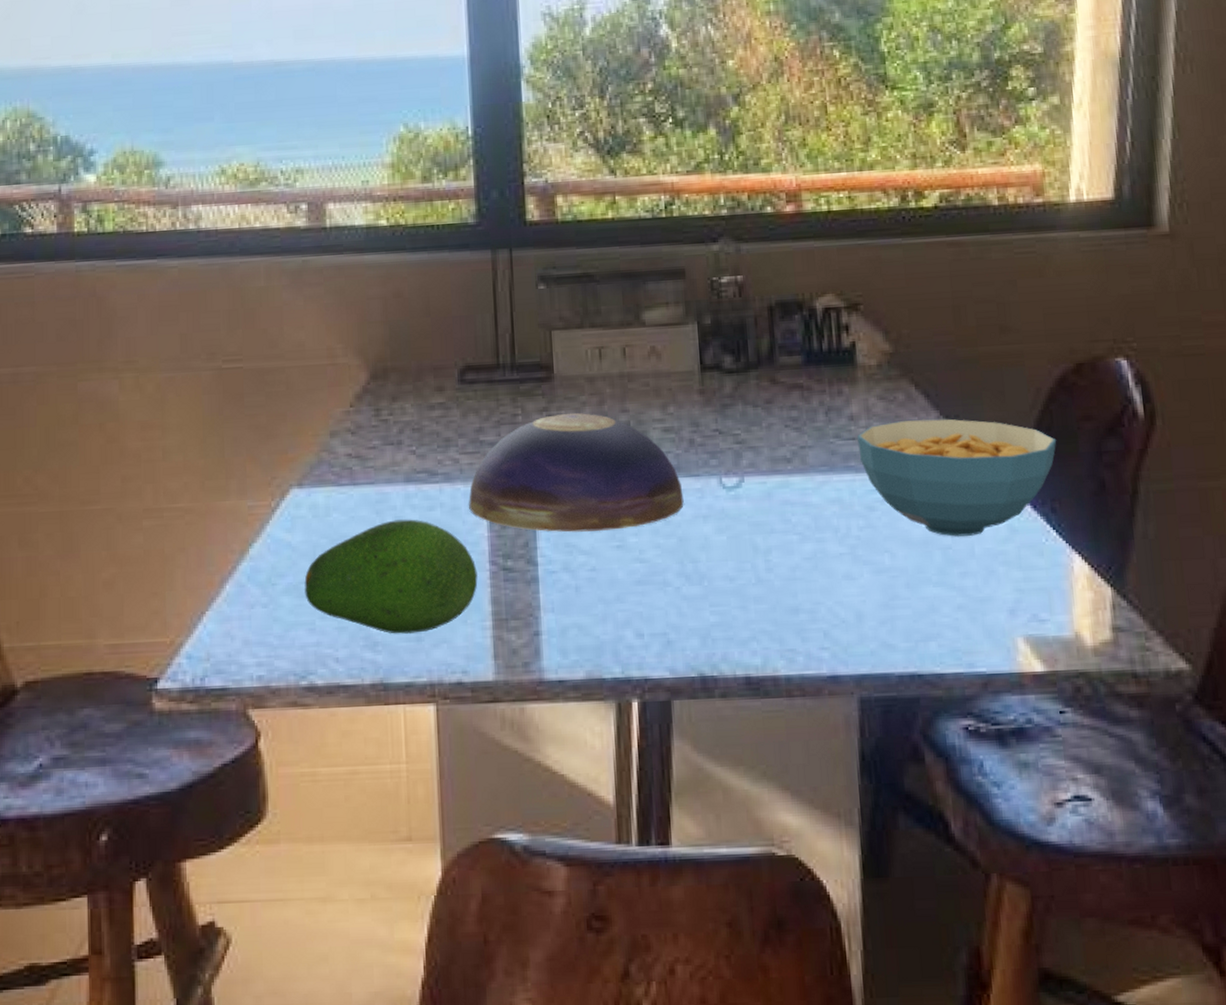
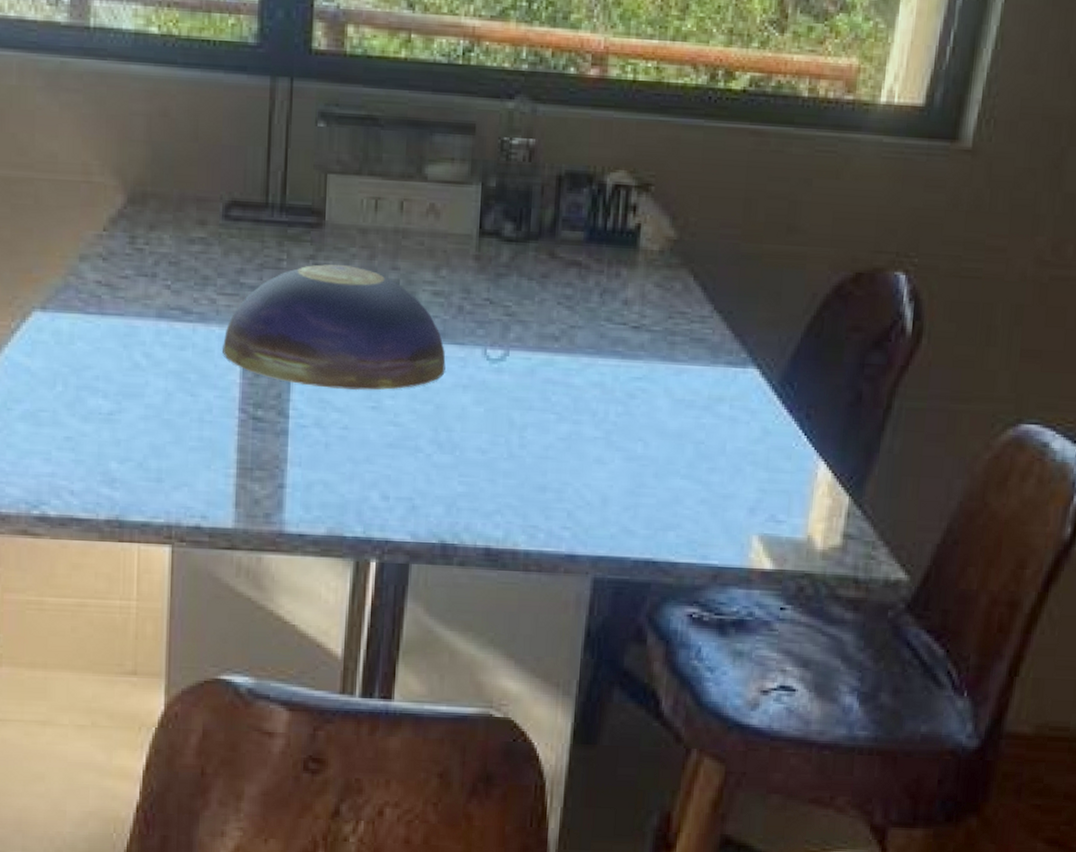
fruit: present [304,519,478,634] -> none [42,356,226,474]
cereal bowl: present [857,418,1057,537] -> none [628,311,824,433]

